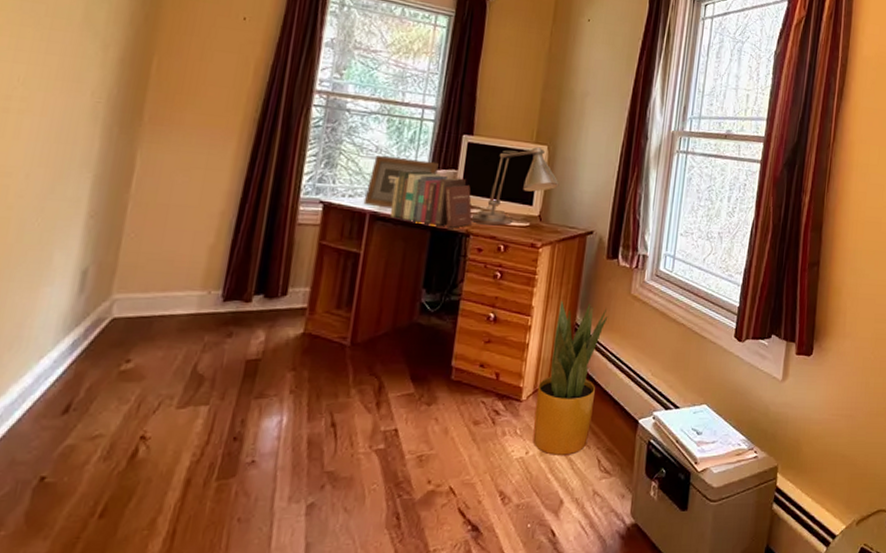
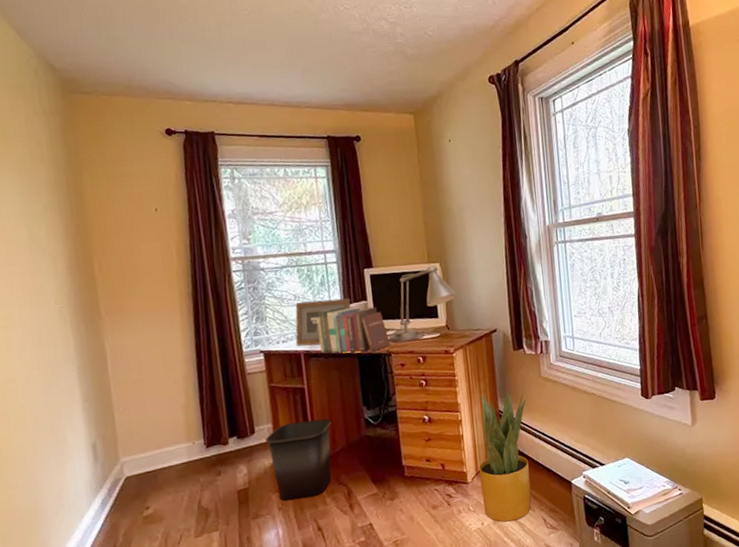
waste bin: none [295,291,382,385] -> present [265,419,332,501]

